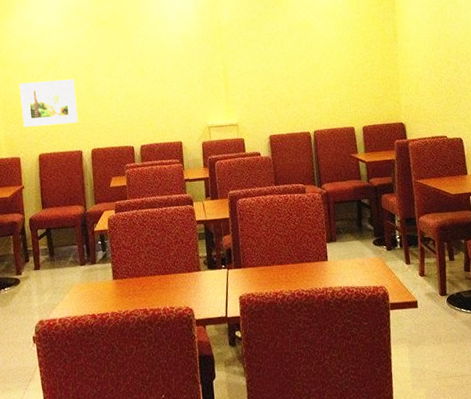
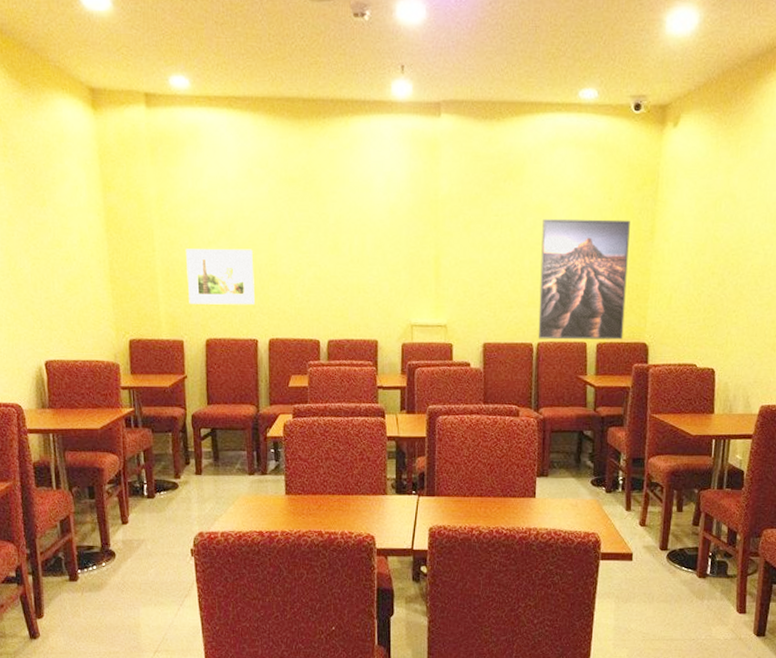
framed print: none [307,28,384,128] -> present [538,219,630,340]

